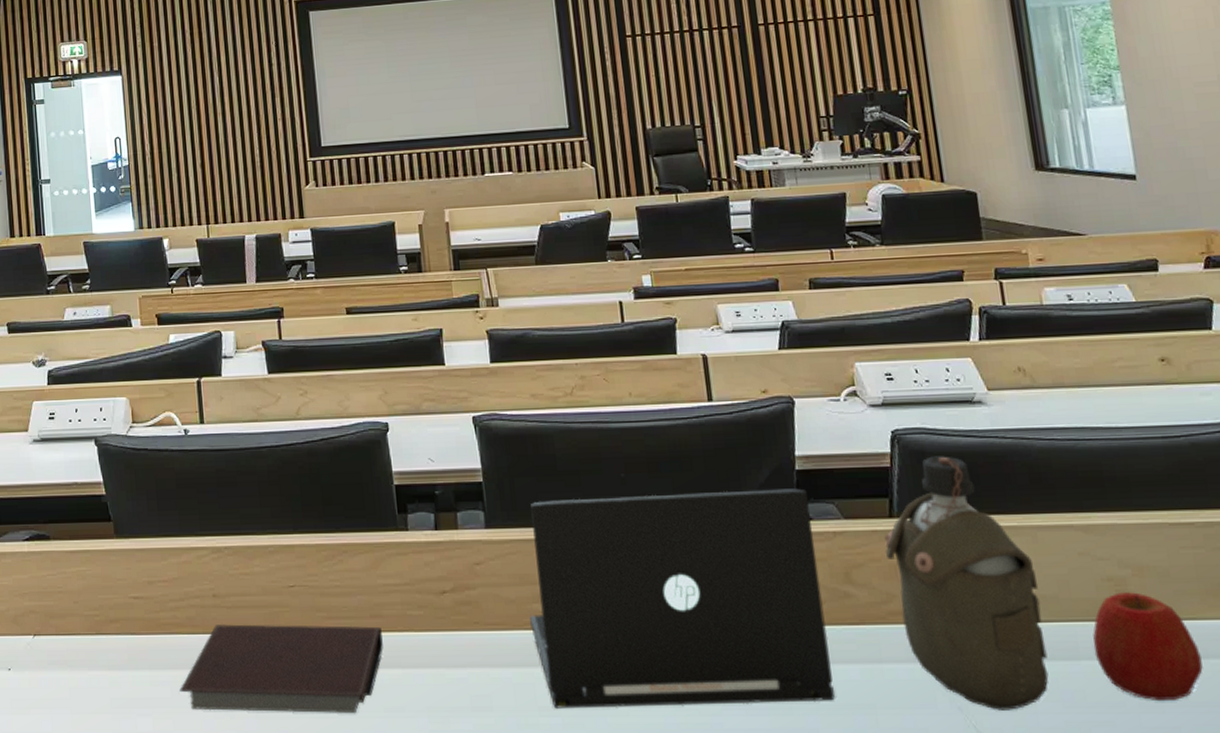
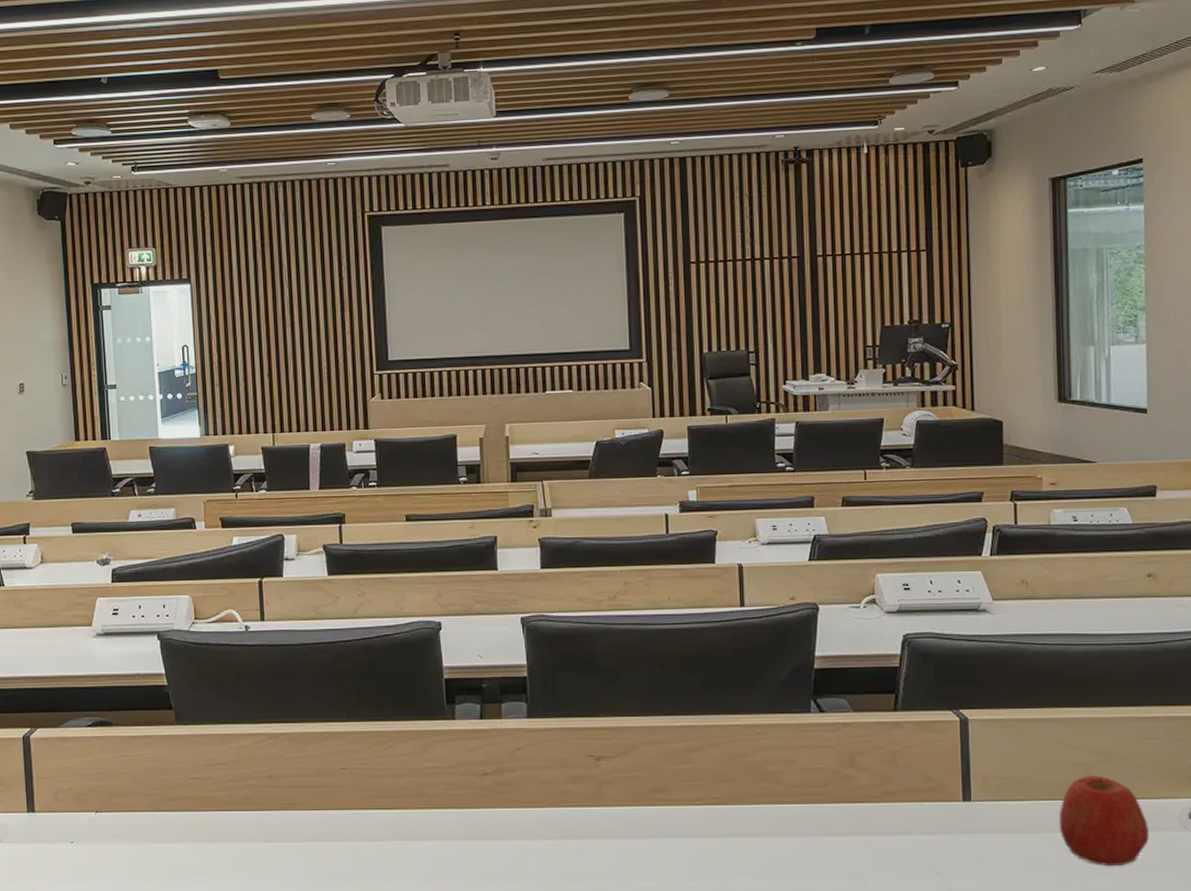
notebook: present [180,624,383,713] -> none [235,802,427,880]
laptop: present [530,488,835,709] -> none [563,685,830,875]
water bottle: present [884,456,1049,710] -> none [887,657,1018,875]

